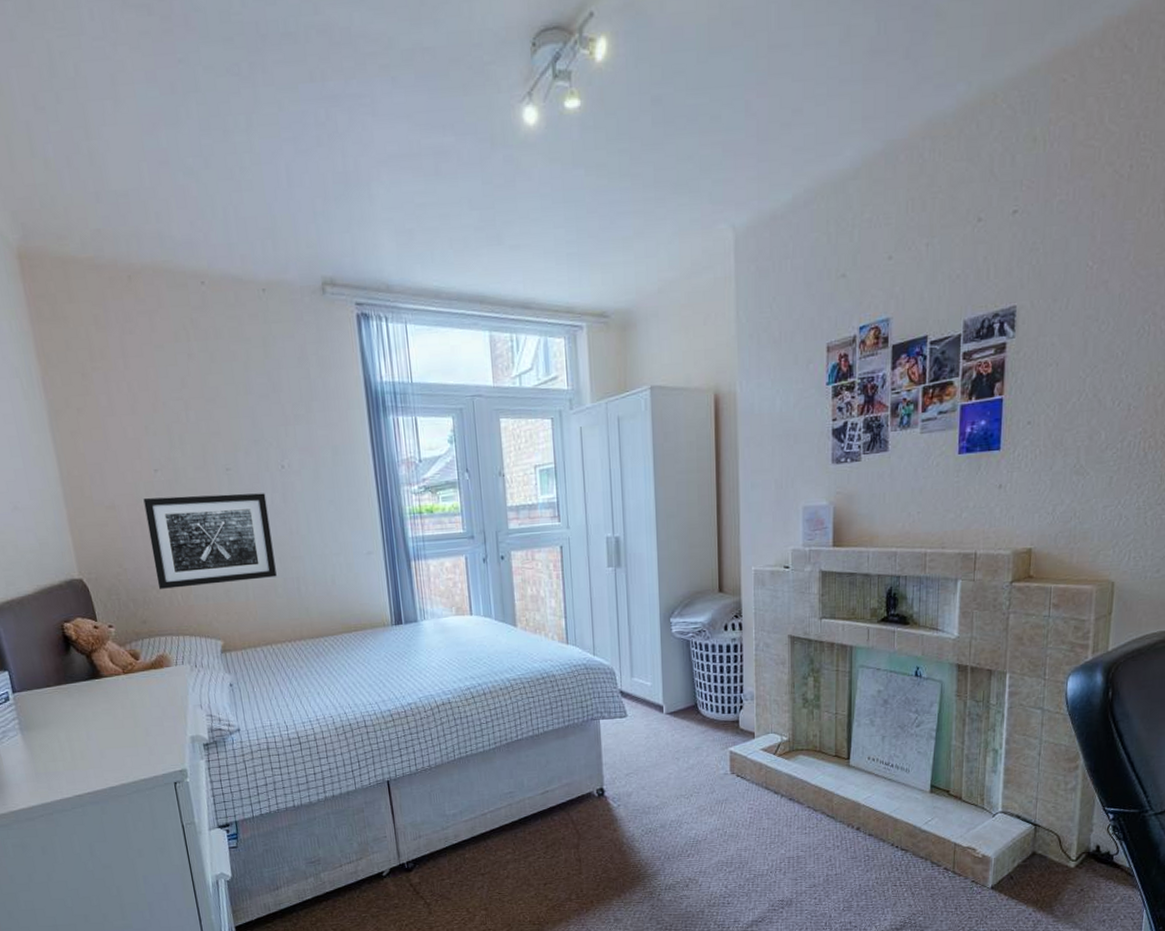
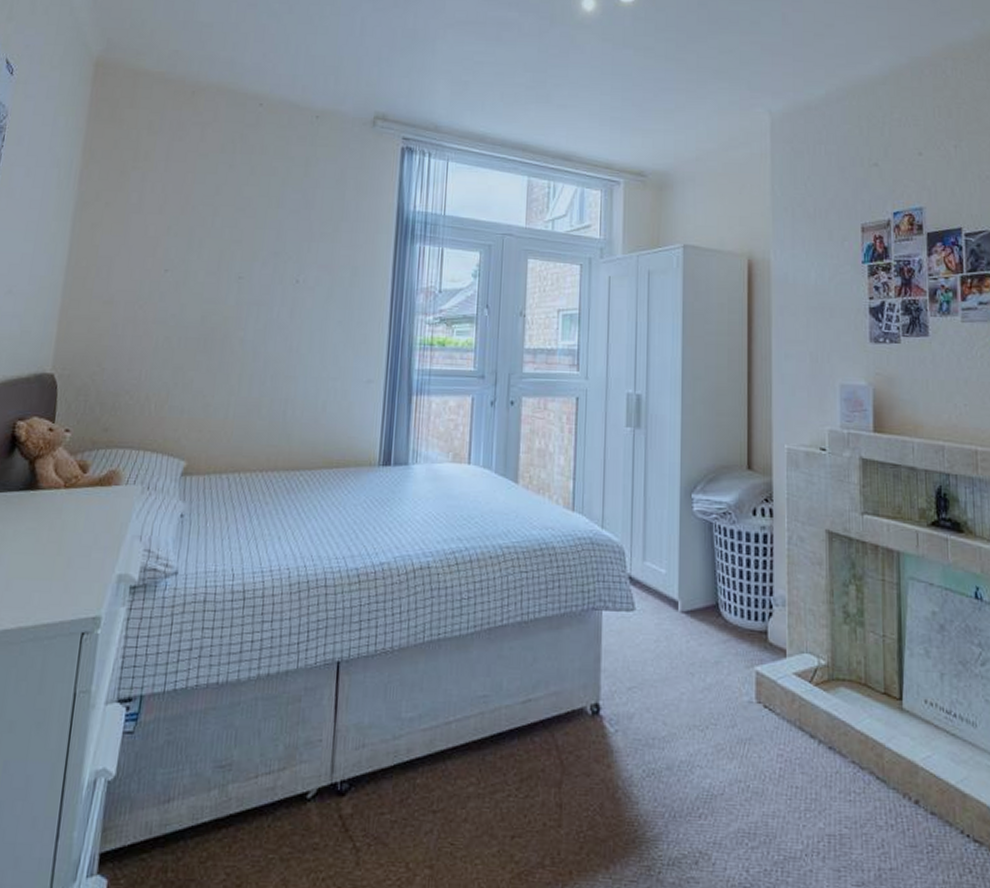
wall art: present [143,493,277,589] -> none [133,297,273,397]

